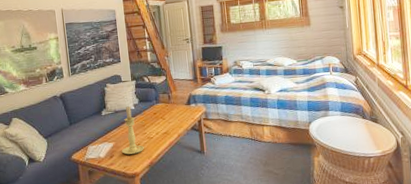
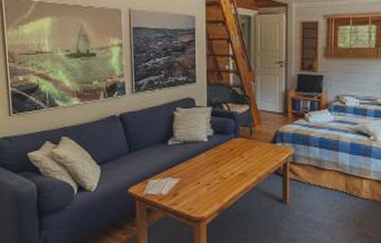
candle holder: present [121,106,144,155] -> none [187,137,215,195]

